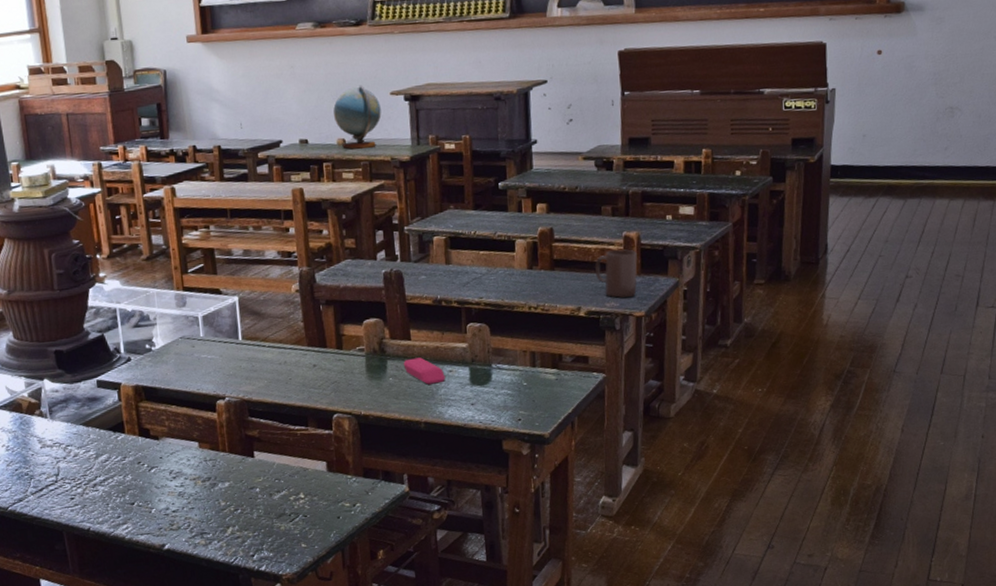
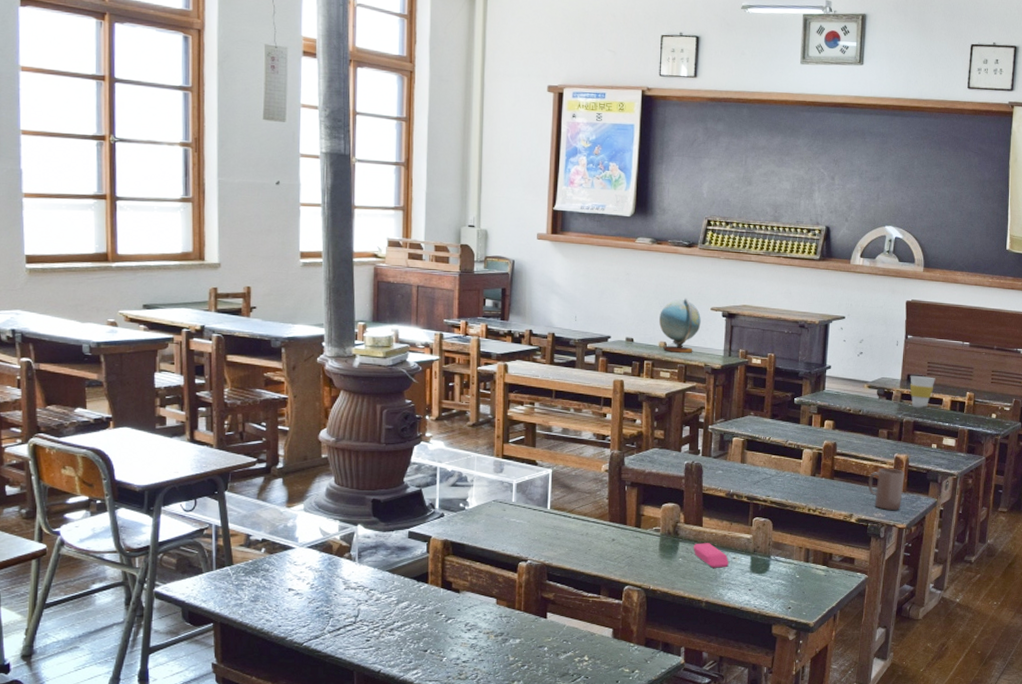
cup: none [632,137,663,177] -> present [909,375,935,410]

